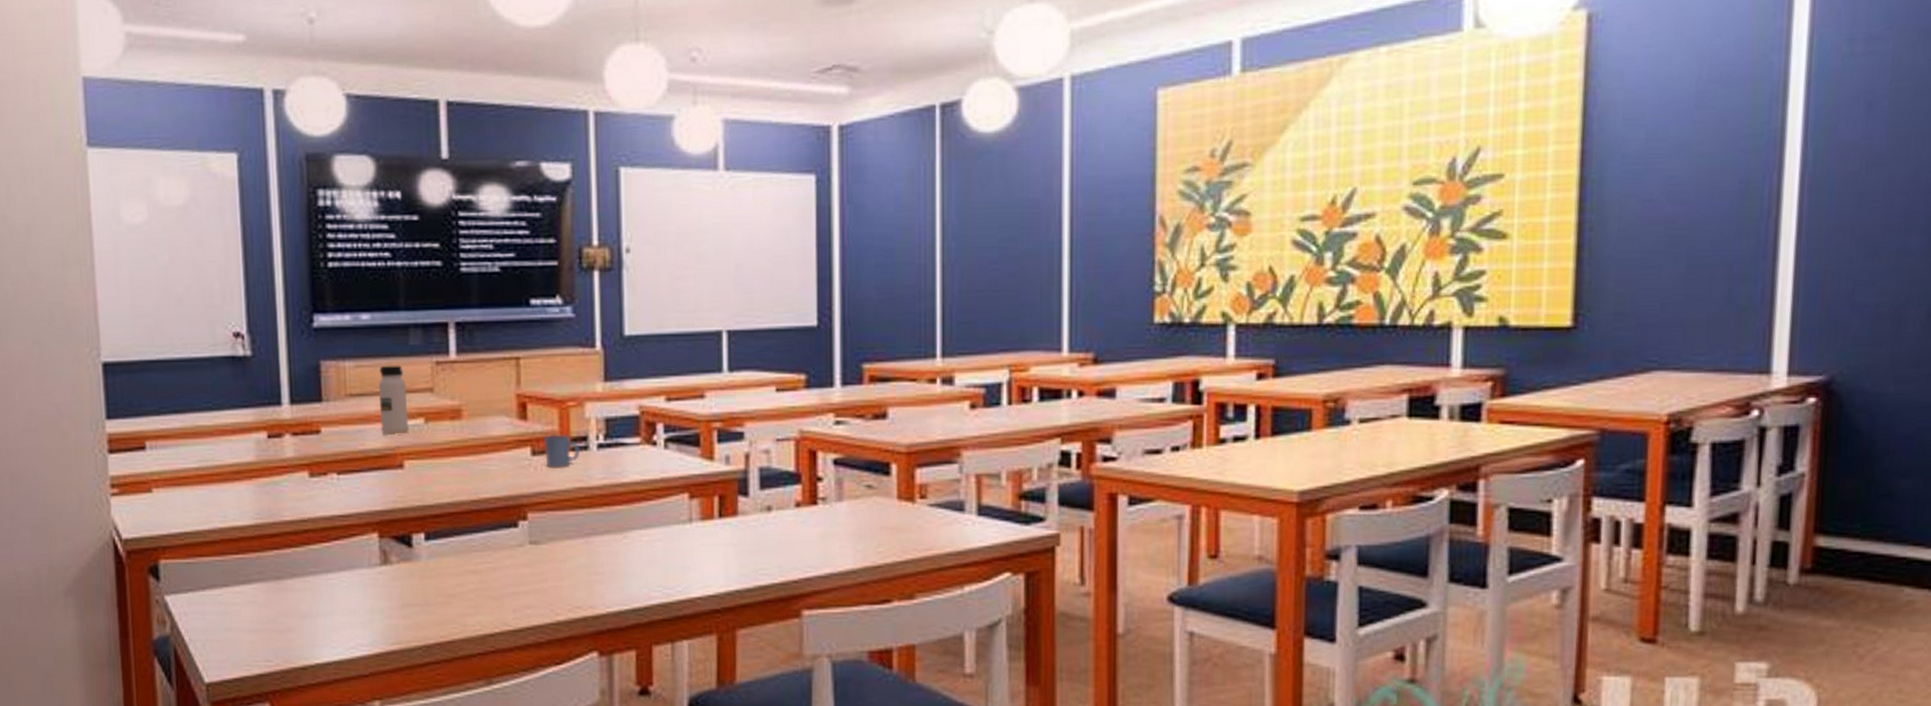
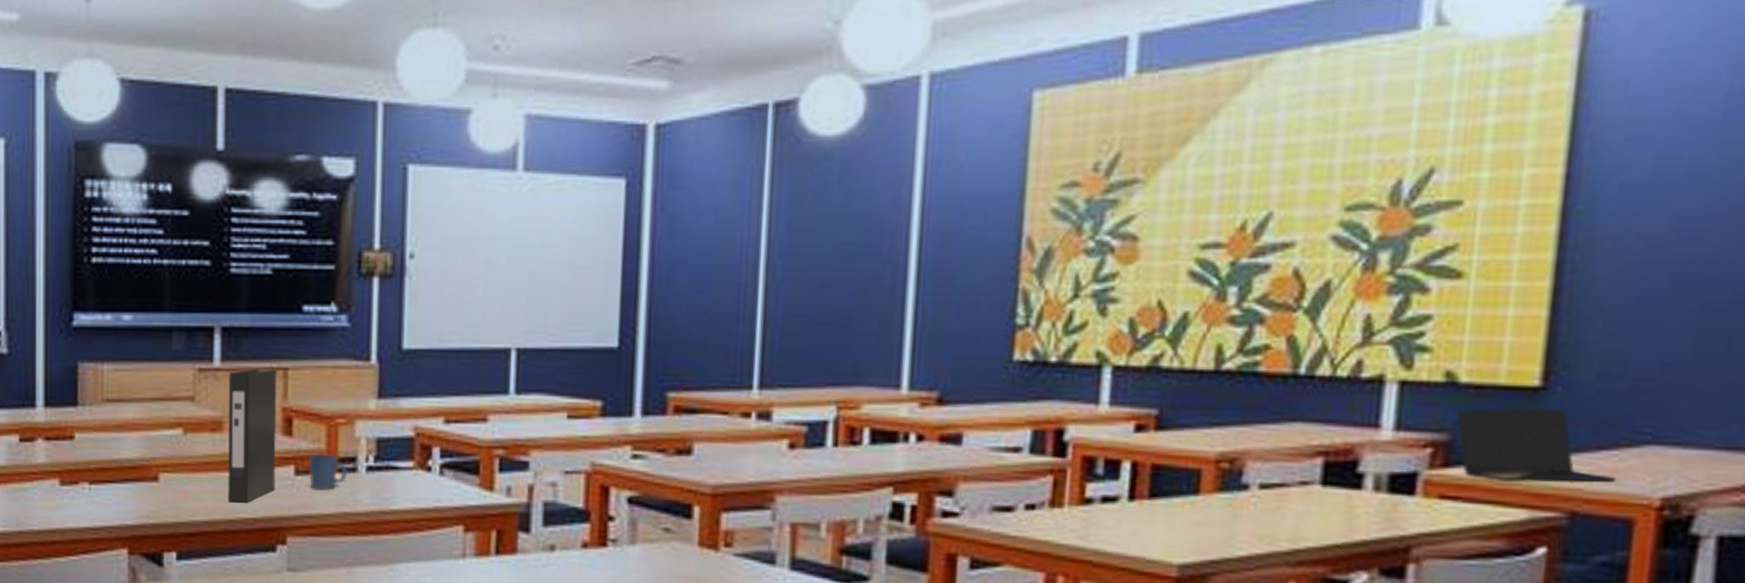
water bottle: present [378,365,409,436] -> none [136,370,167,446]
binder: none [464,359,514,484] -> present [228,369,277,503]
laptop: none [1510,344,1633,407] -> present [1457,408,1616,484]

